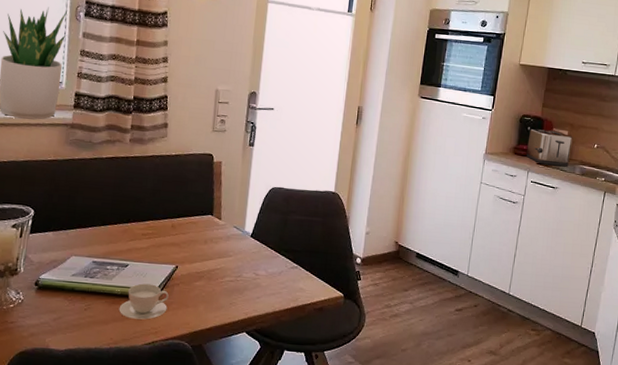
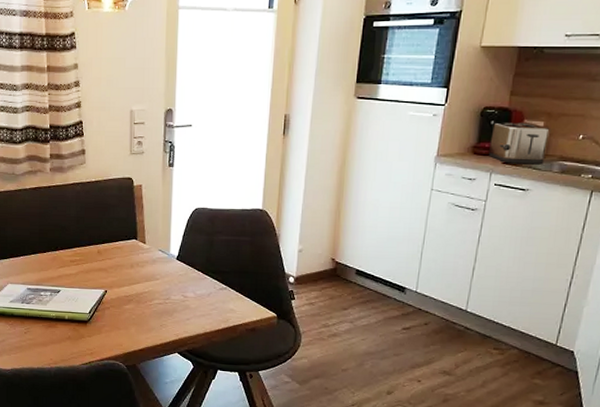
teacup: present [119,283,169,320] -> none [55,308,101,342]

